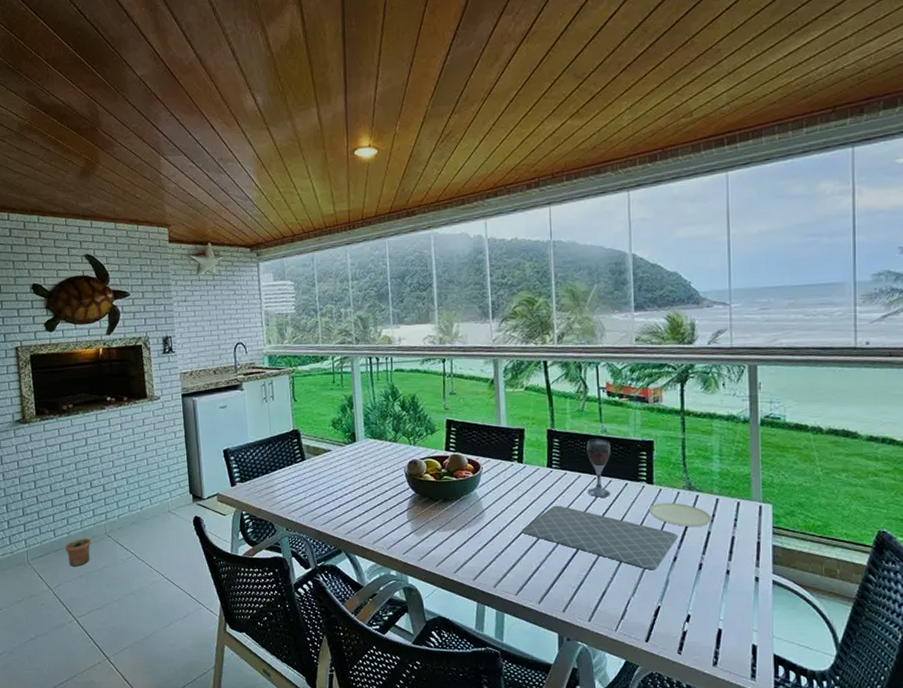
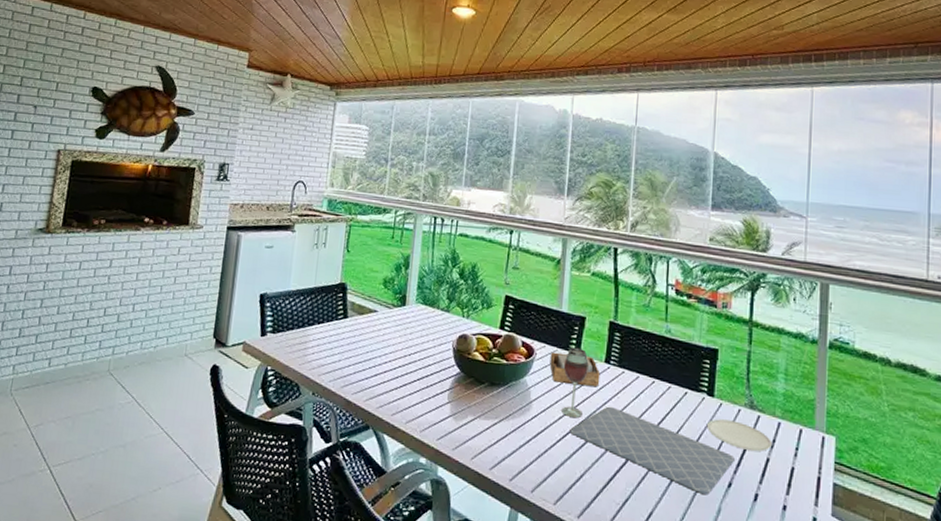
planter: present [64,538,92,567] -> none [57,373,90,405]
napkin holder: none [495,464,545,491] -> present [550,352,601,388]
wineglass: none [509,457,533,520] -> present [561,347,589,418]
cup: present [586,438,611,497] -> none [644,338,674,405]

